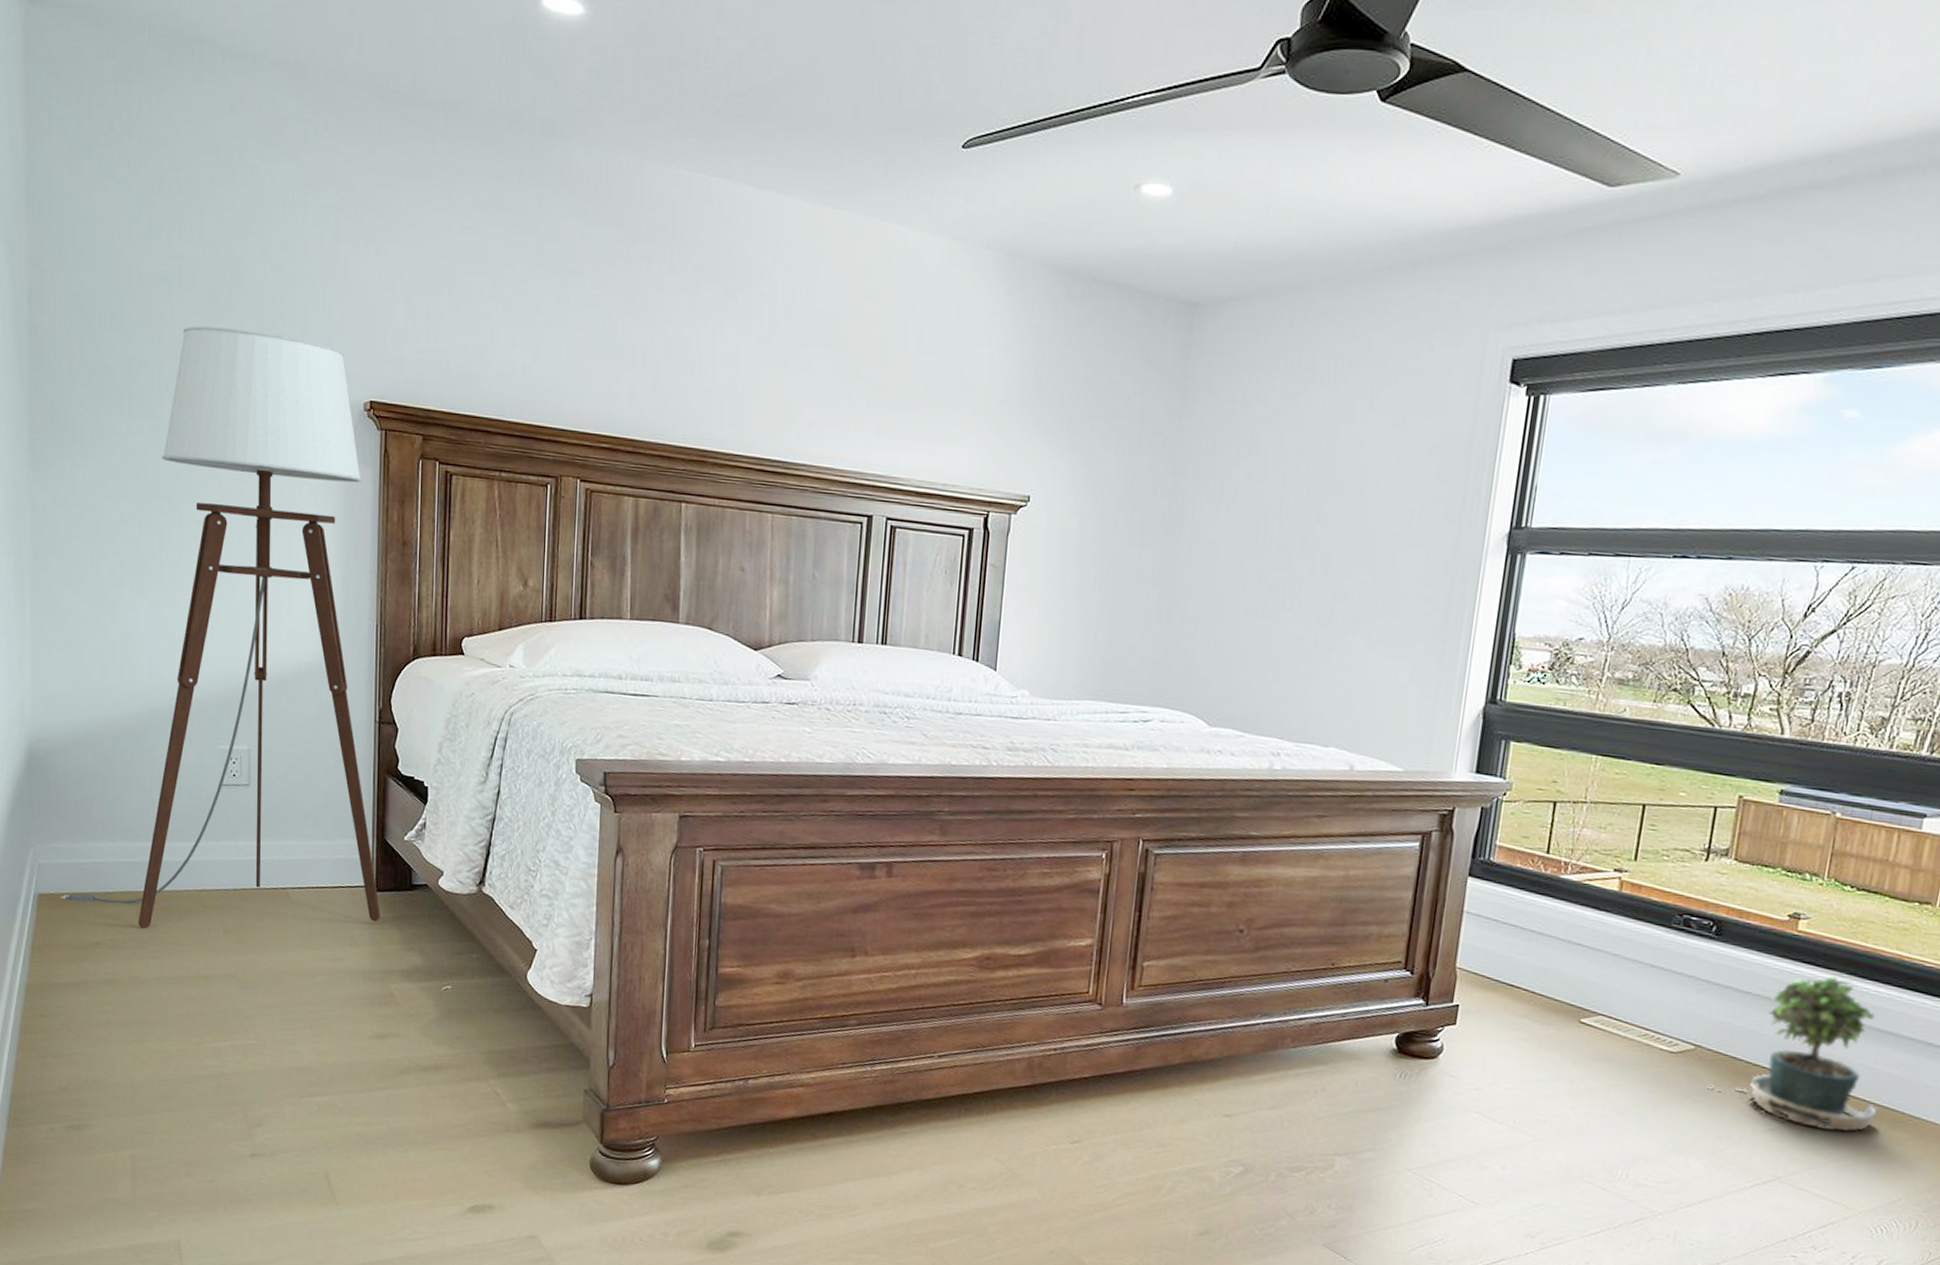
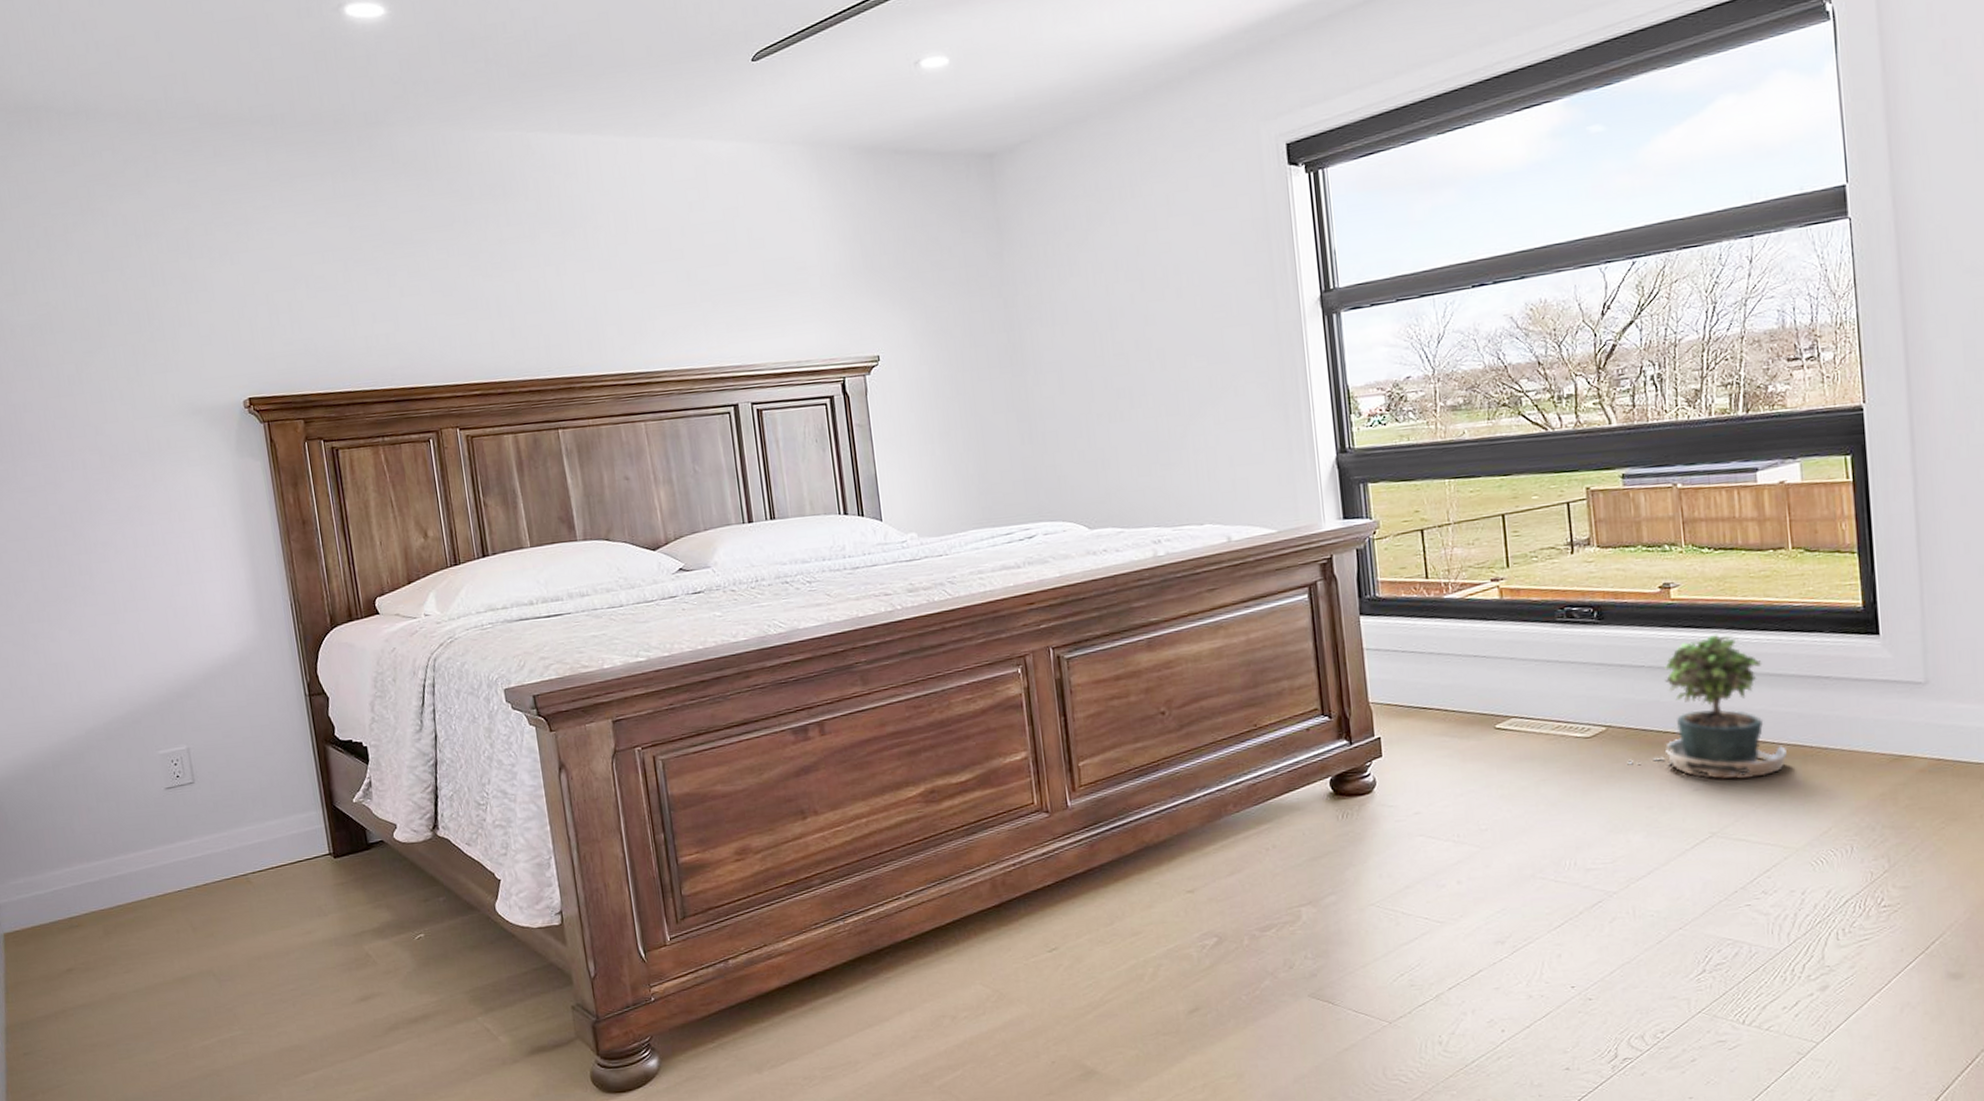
floor lamp: present [60,326,381,929] -> none [26,355,343,946]

